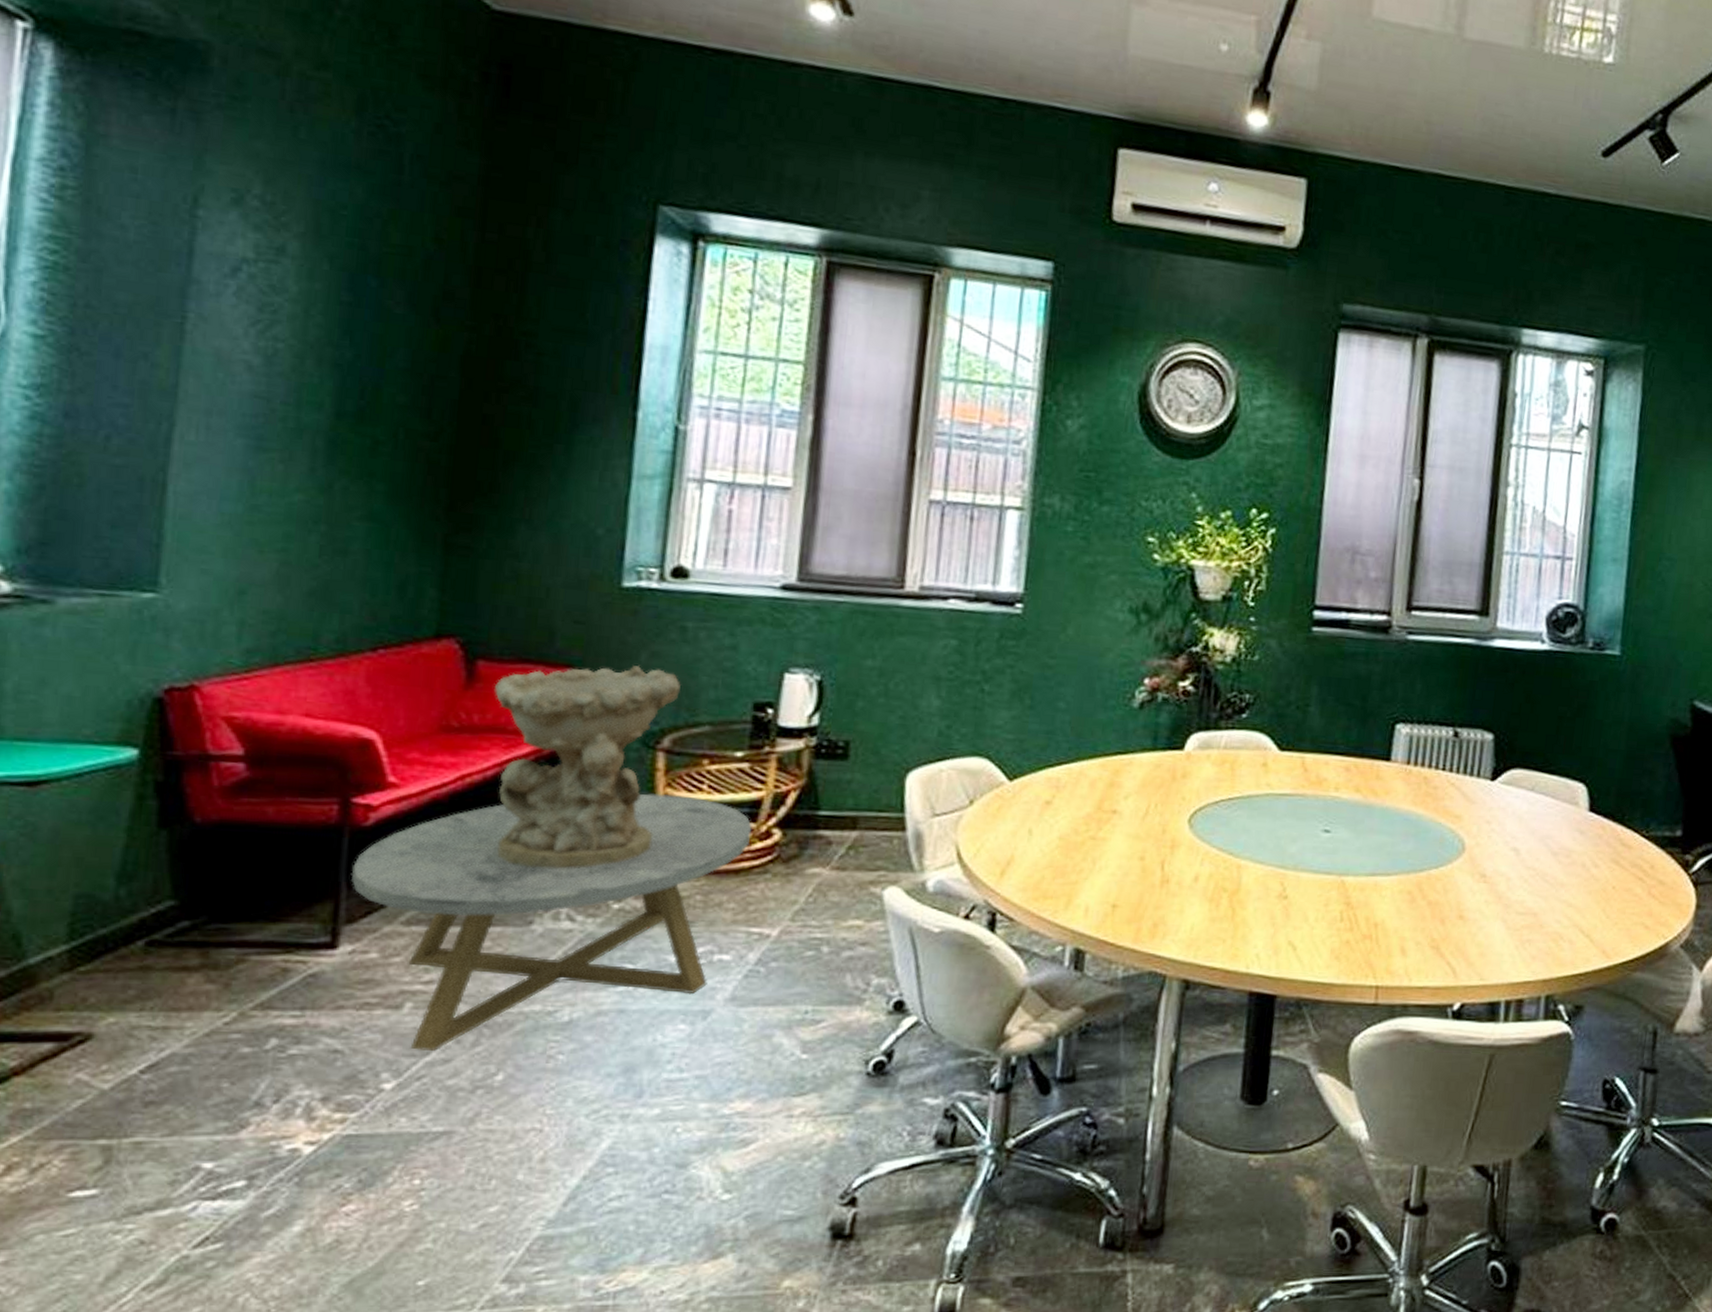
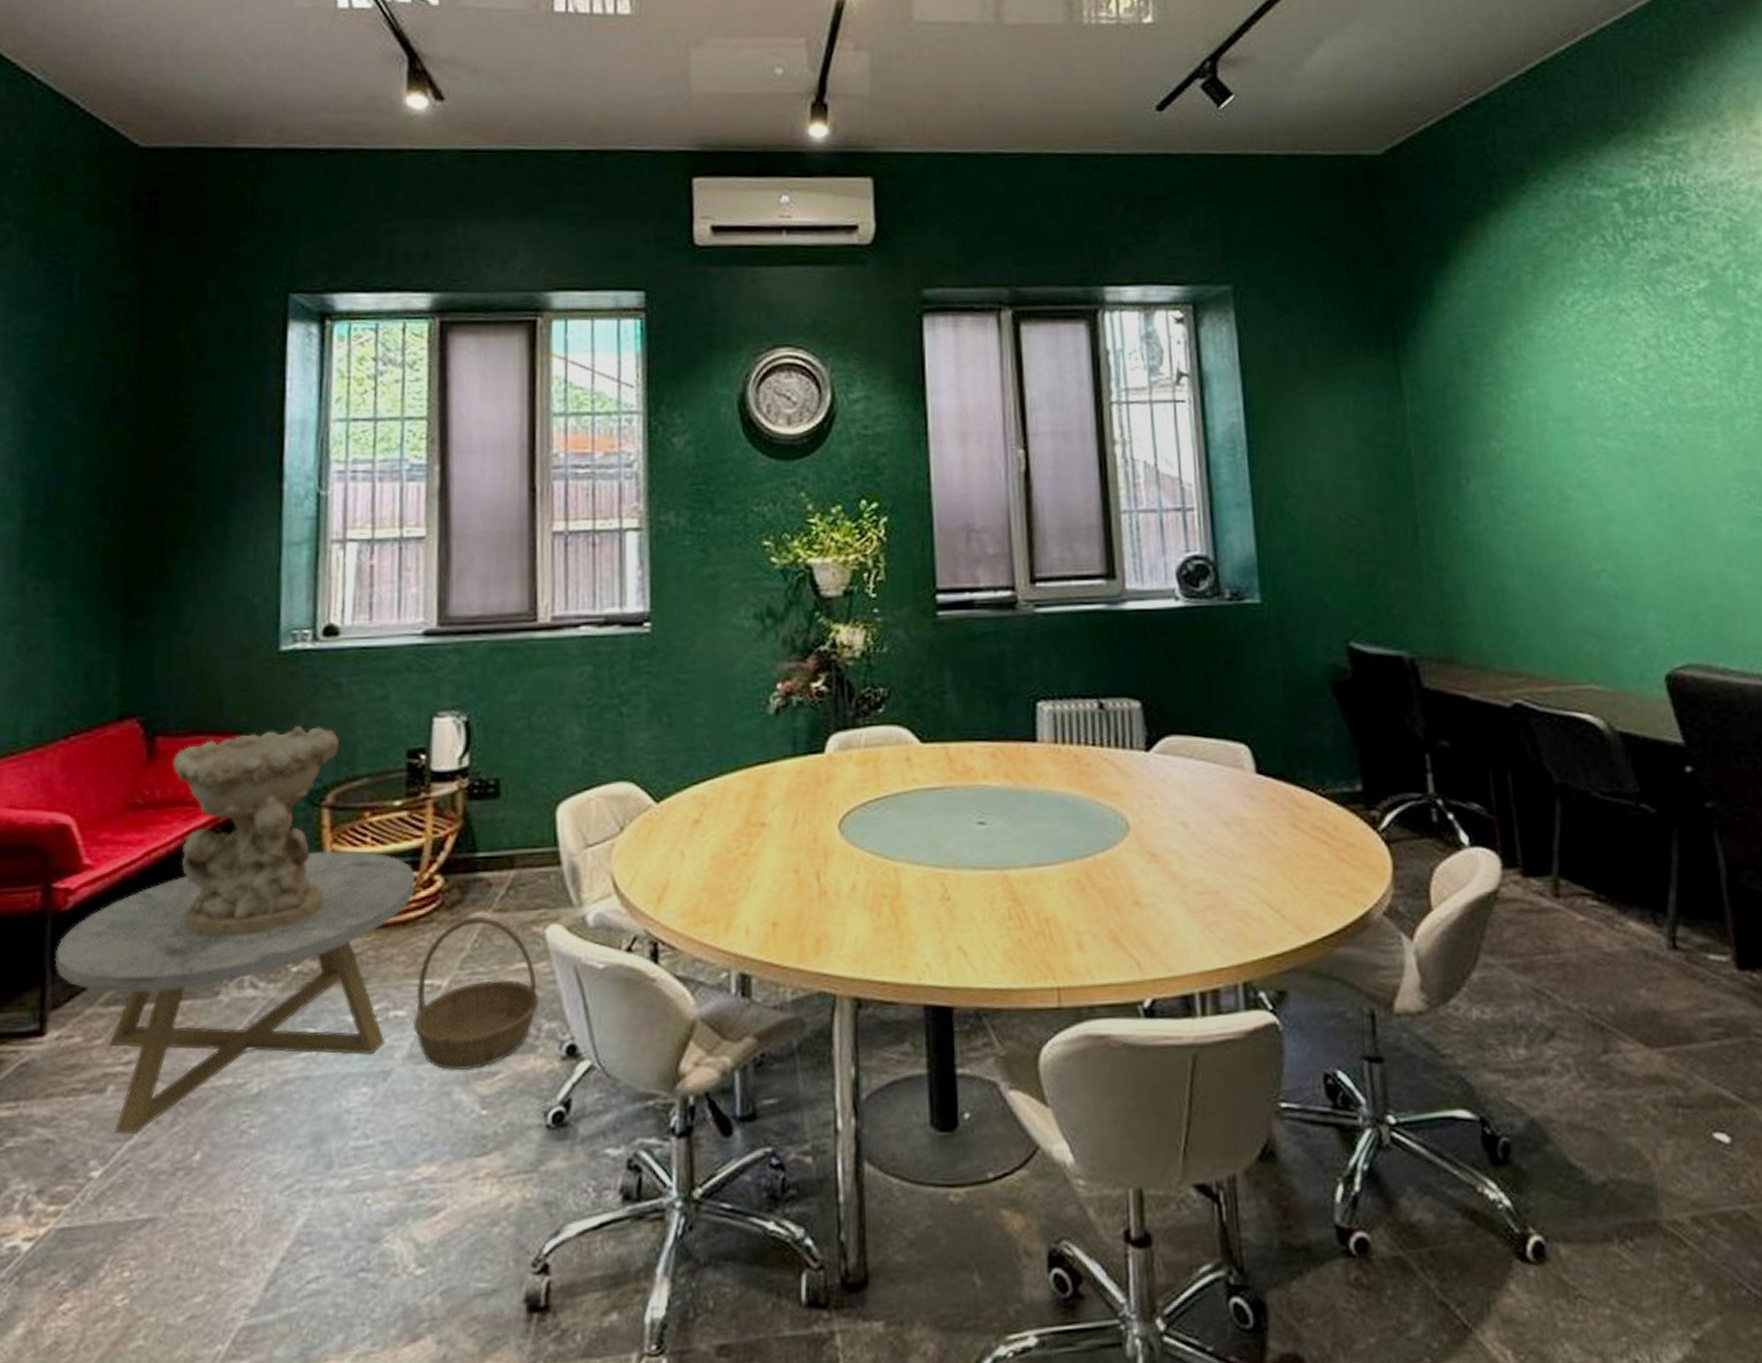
basket: none [737,872,871,1017] -> present [412,916,539,1071]

